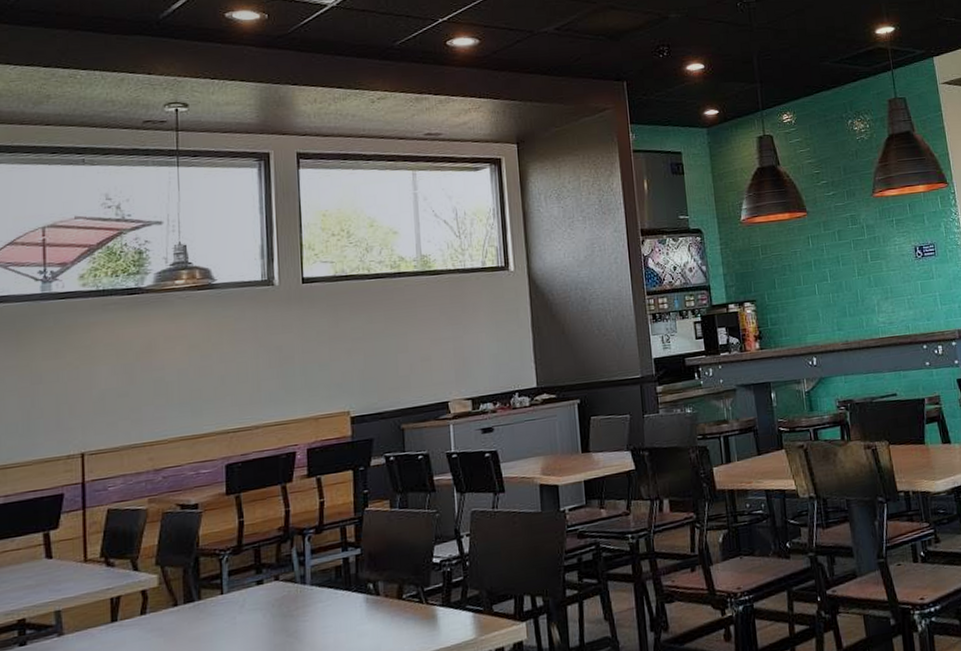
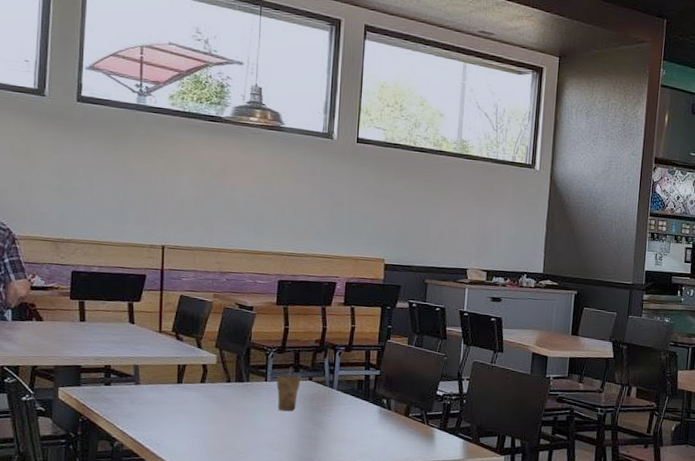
cup: none [235,568,265,628] -> present [276,367,301,412]

